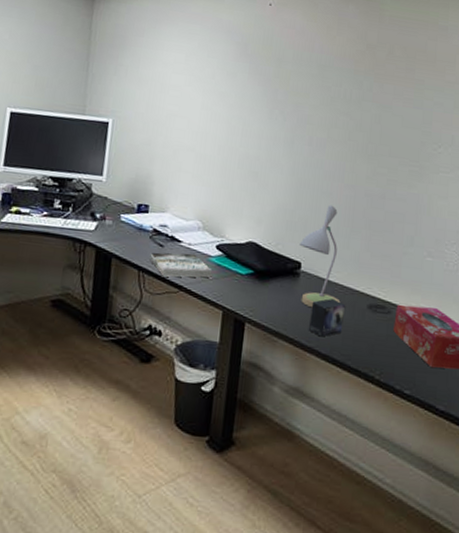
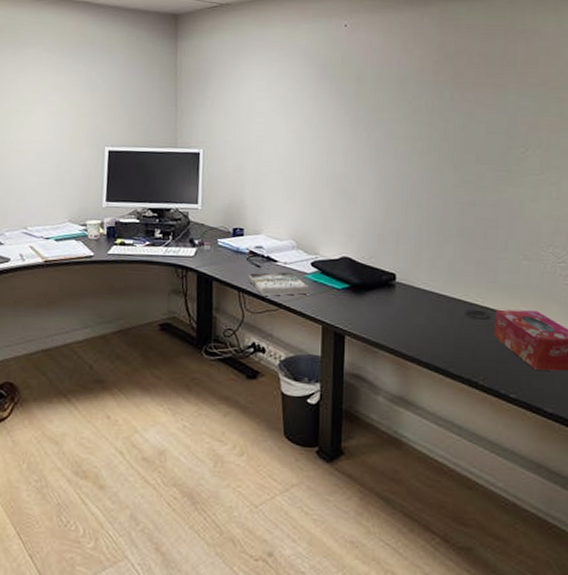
desk lamp: present [299,204,341,307] -> none [392,215,438,317]
small box: present [308,298,346,337] -> none [407,308,444,346]

